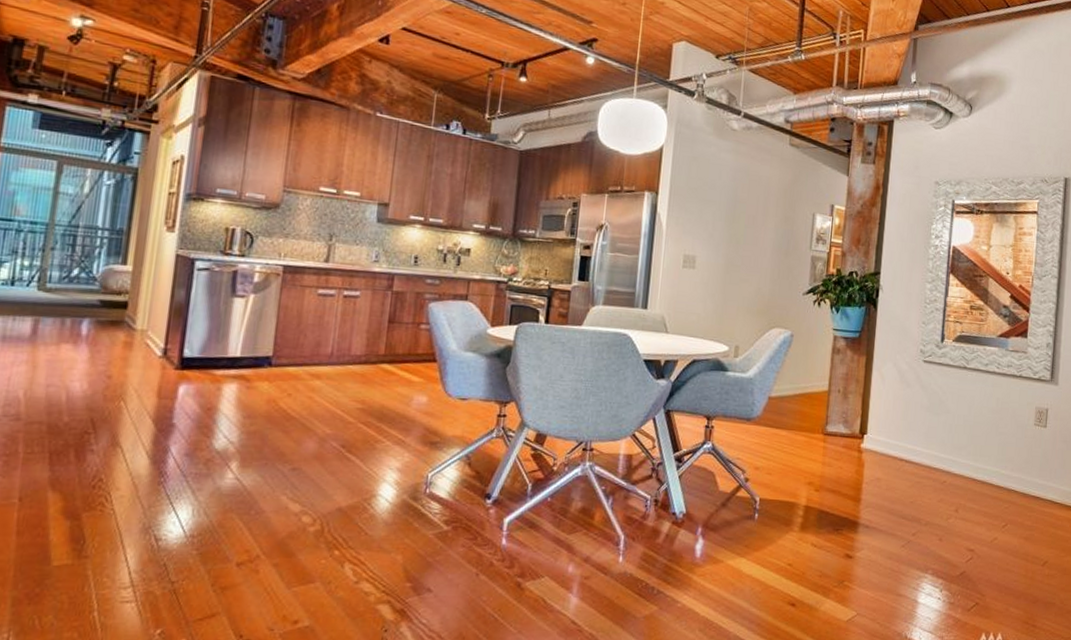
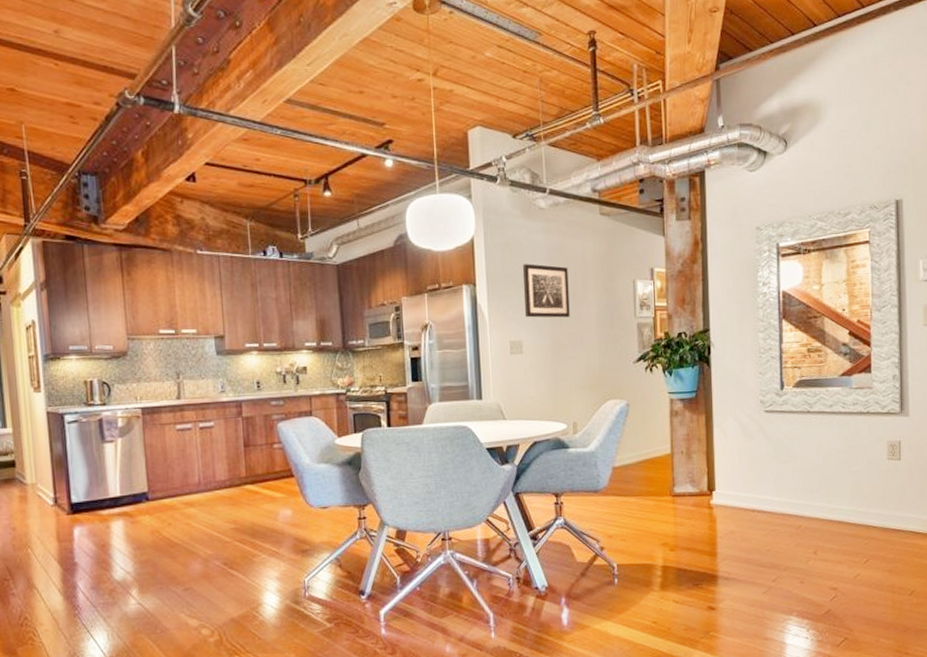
wall art: none [702,180,752,240] -> present [522,263,570,318]

